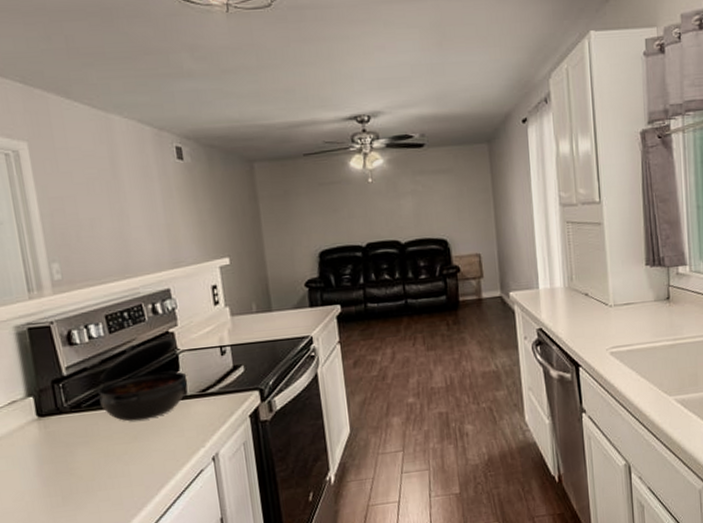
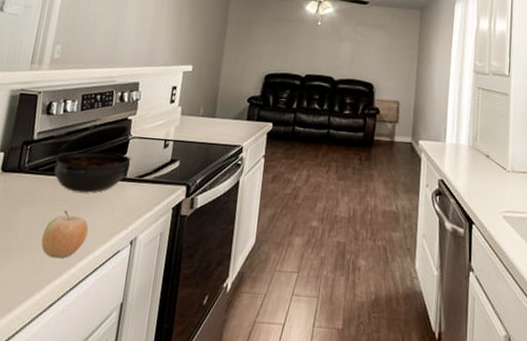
fruit: none [110,441,162,492] -> present [41,209,89,259]

